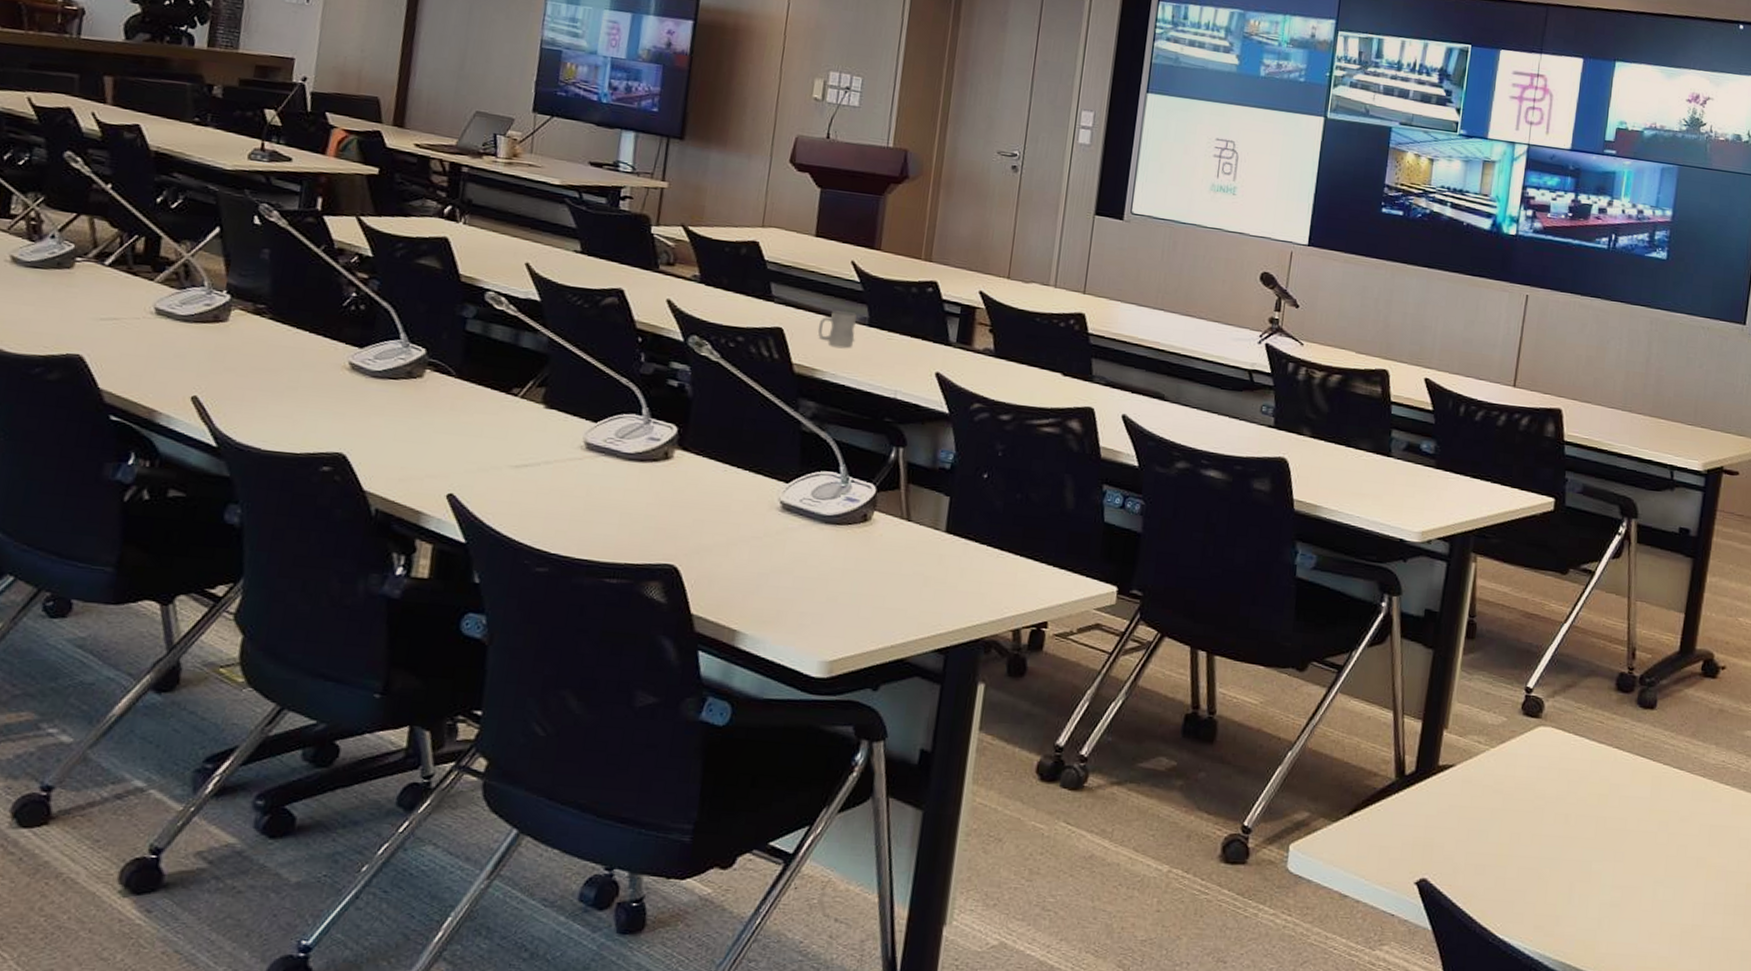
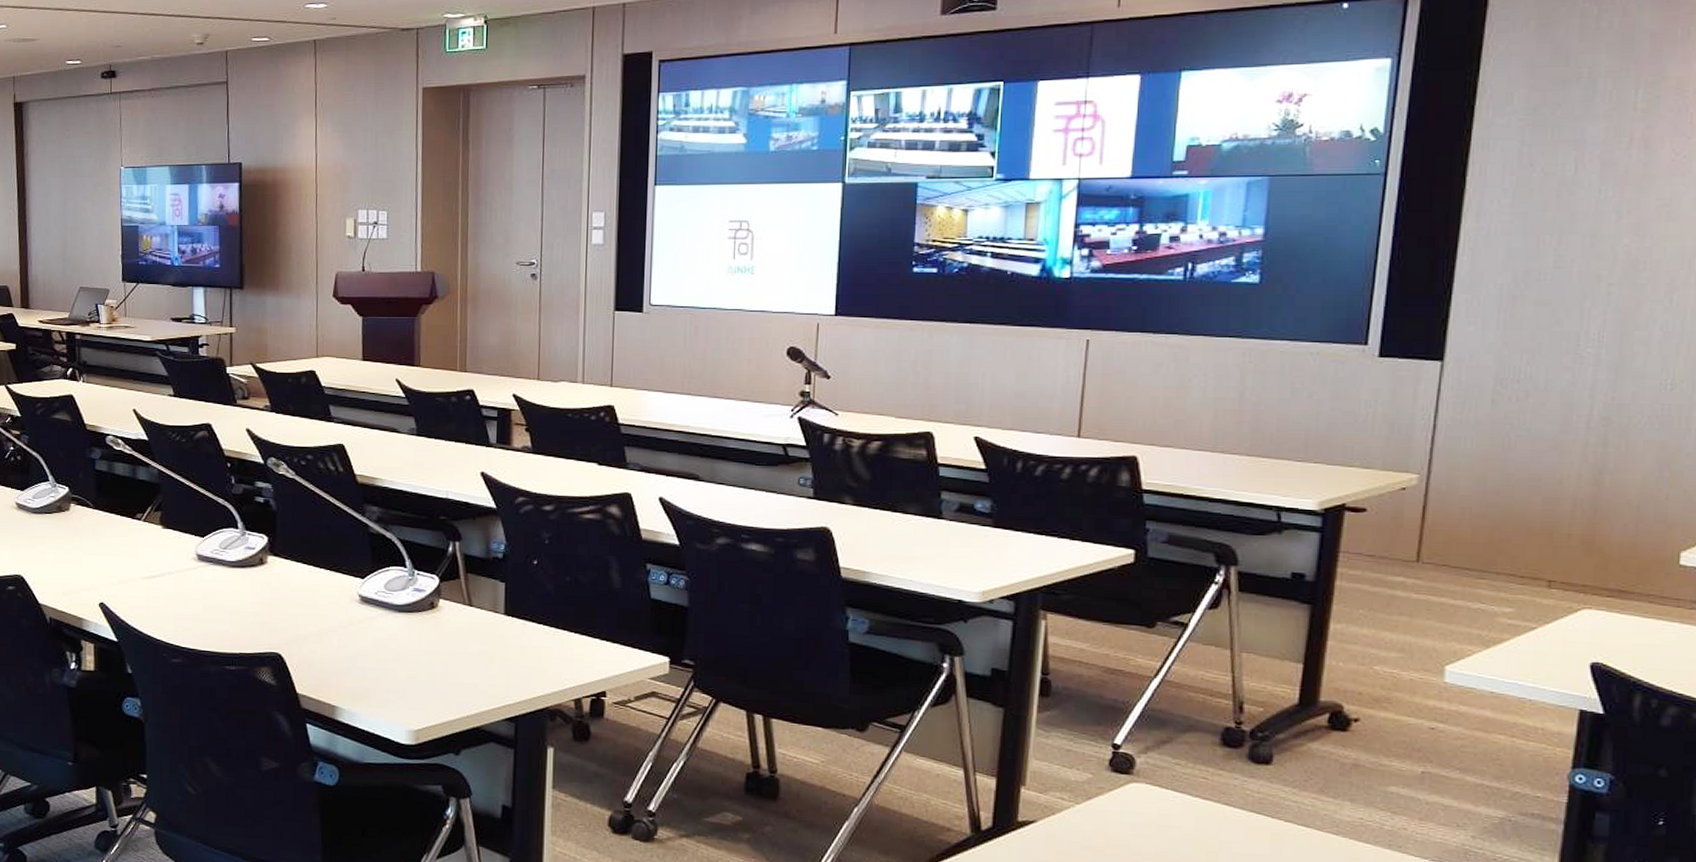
mug: present [817,311,857,349] -> none [373,425,406,458]

